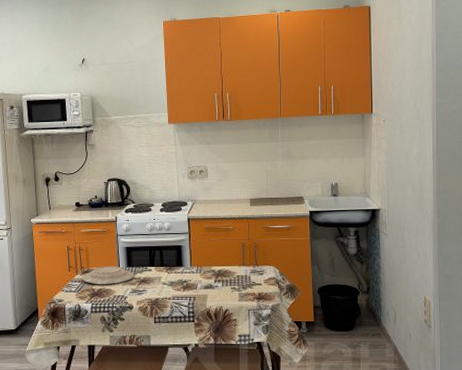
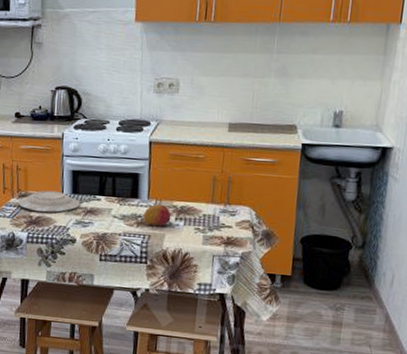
fruit: none [188,269,211,288] -> present [143,203,172,226]

